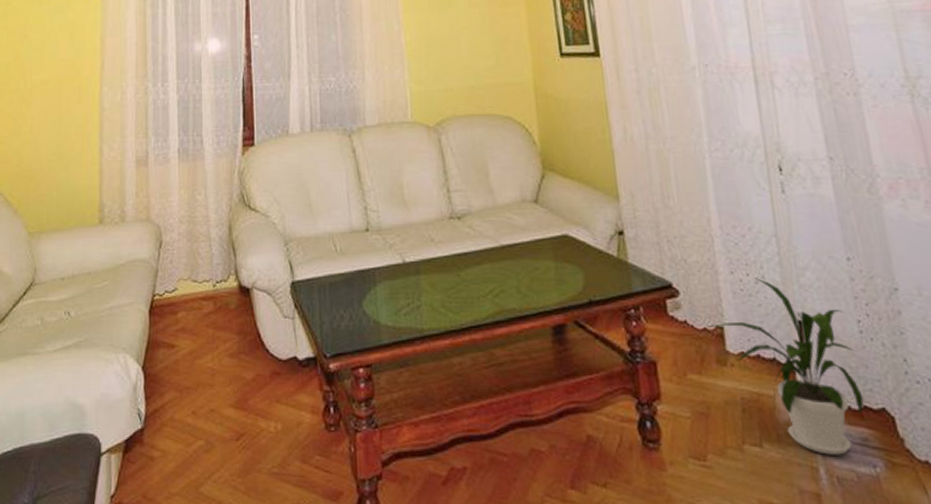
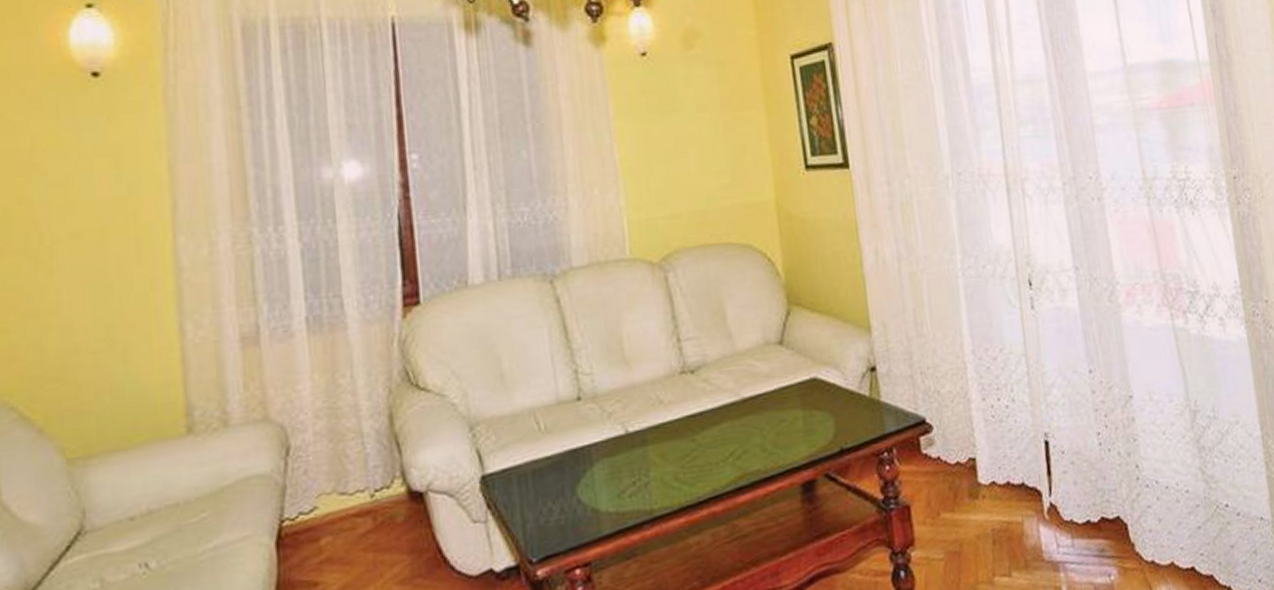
house plant: present [707,276,865,455] -> none [960,400,1102,572]

